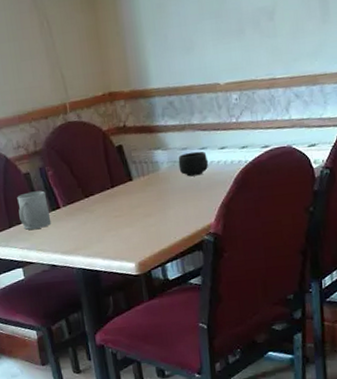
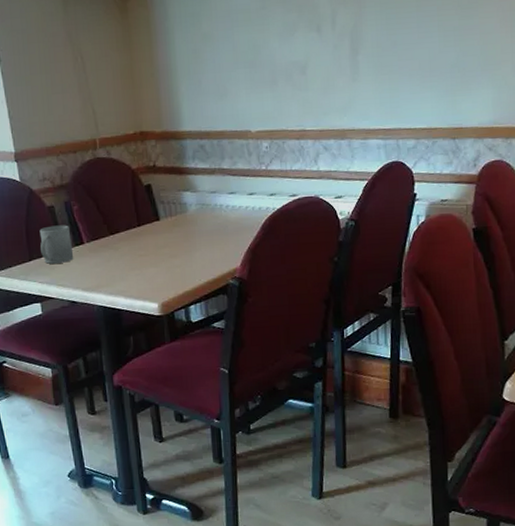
mug: present [178,151,208,177] -> none [206,195,236,220]

